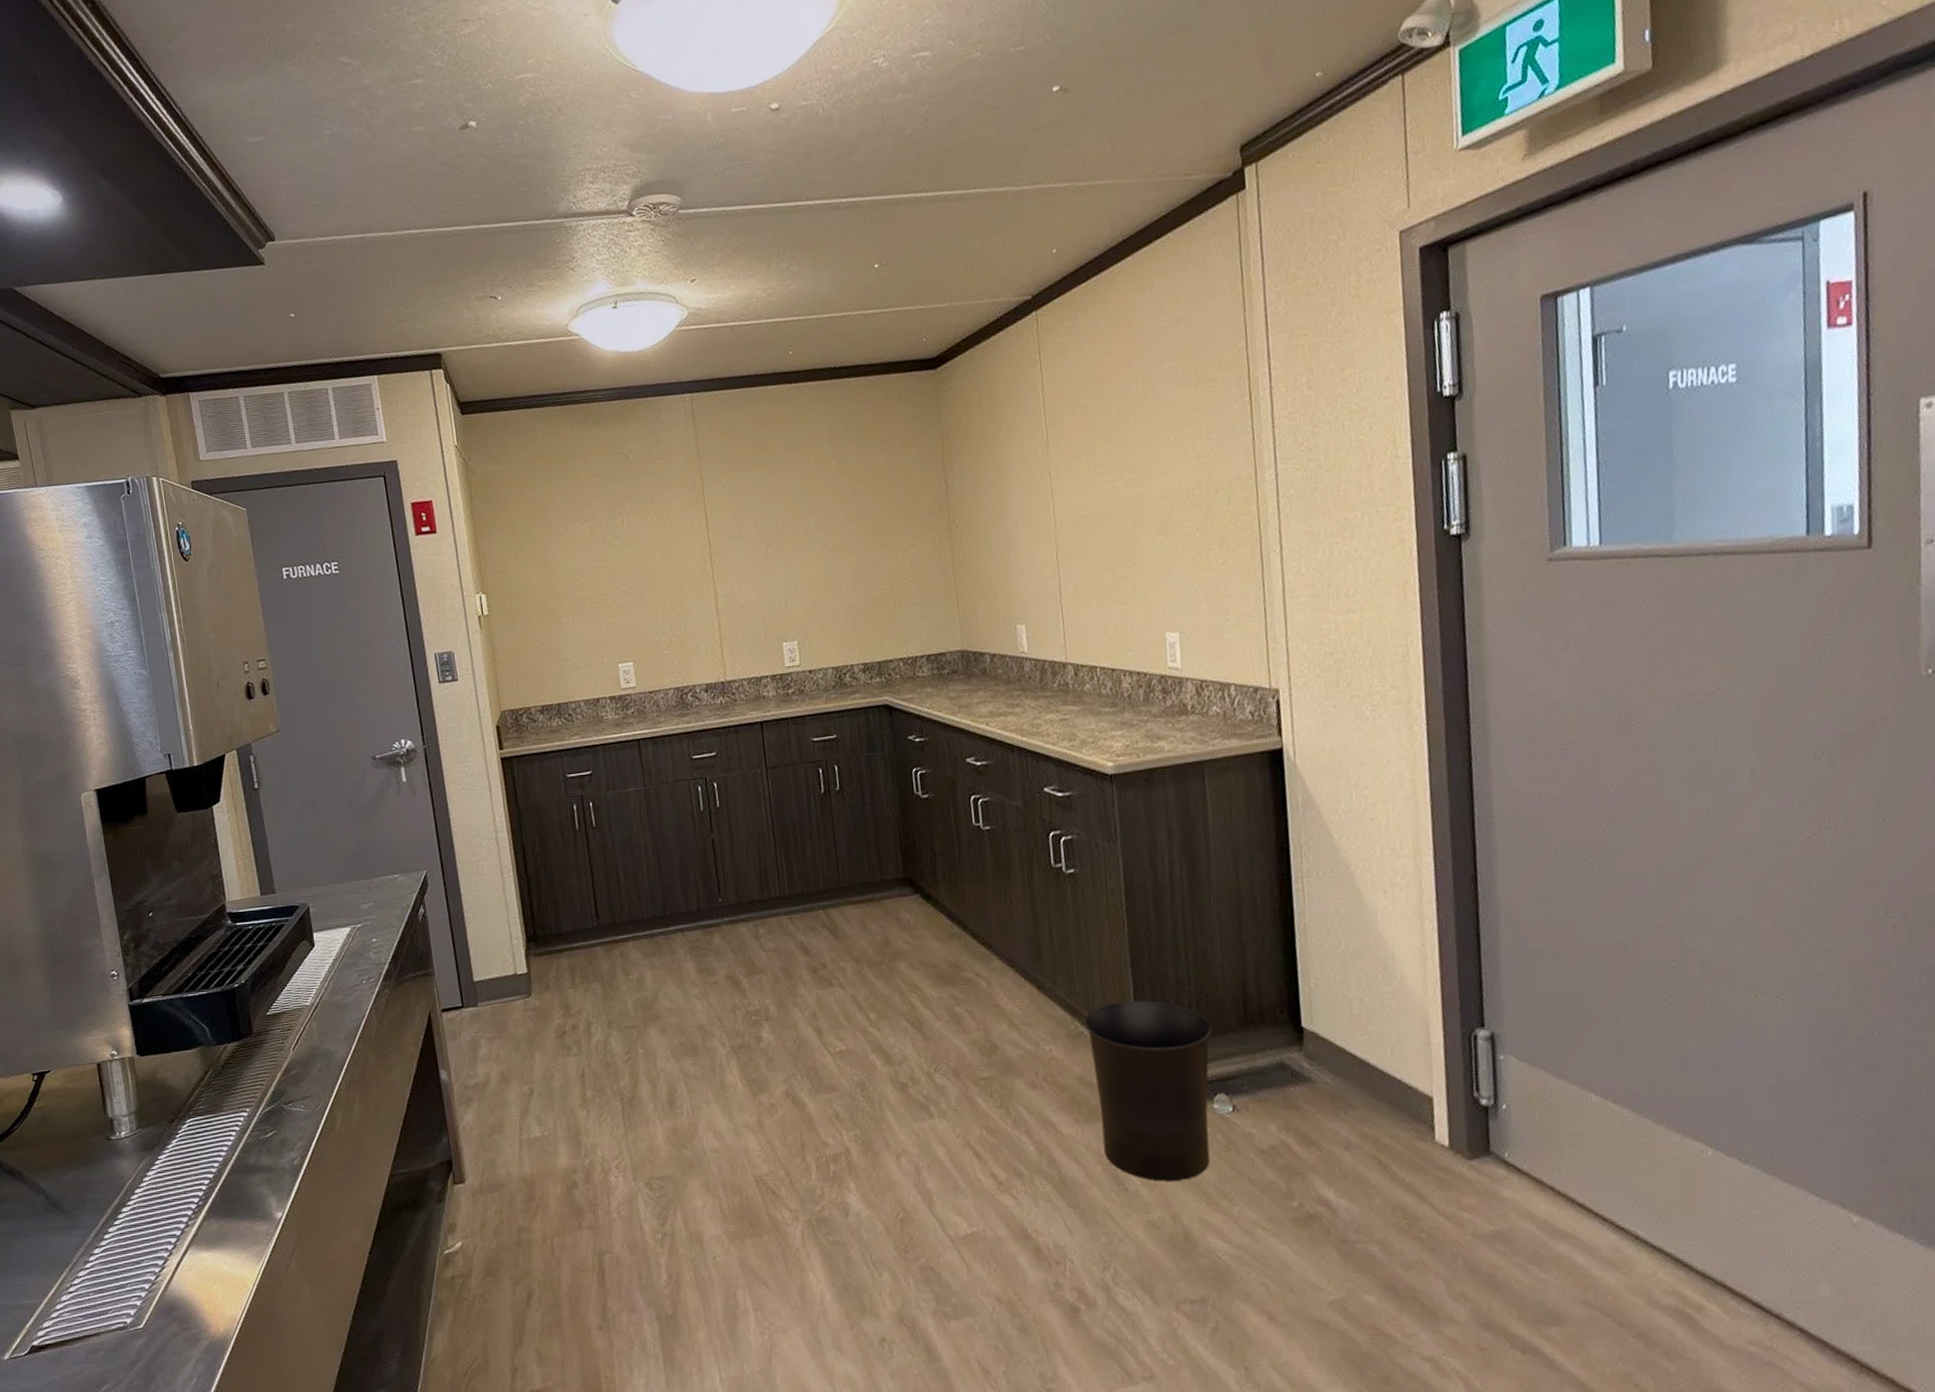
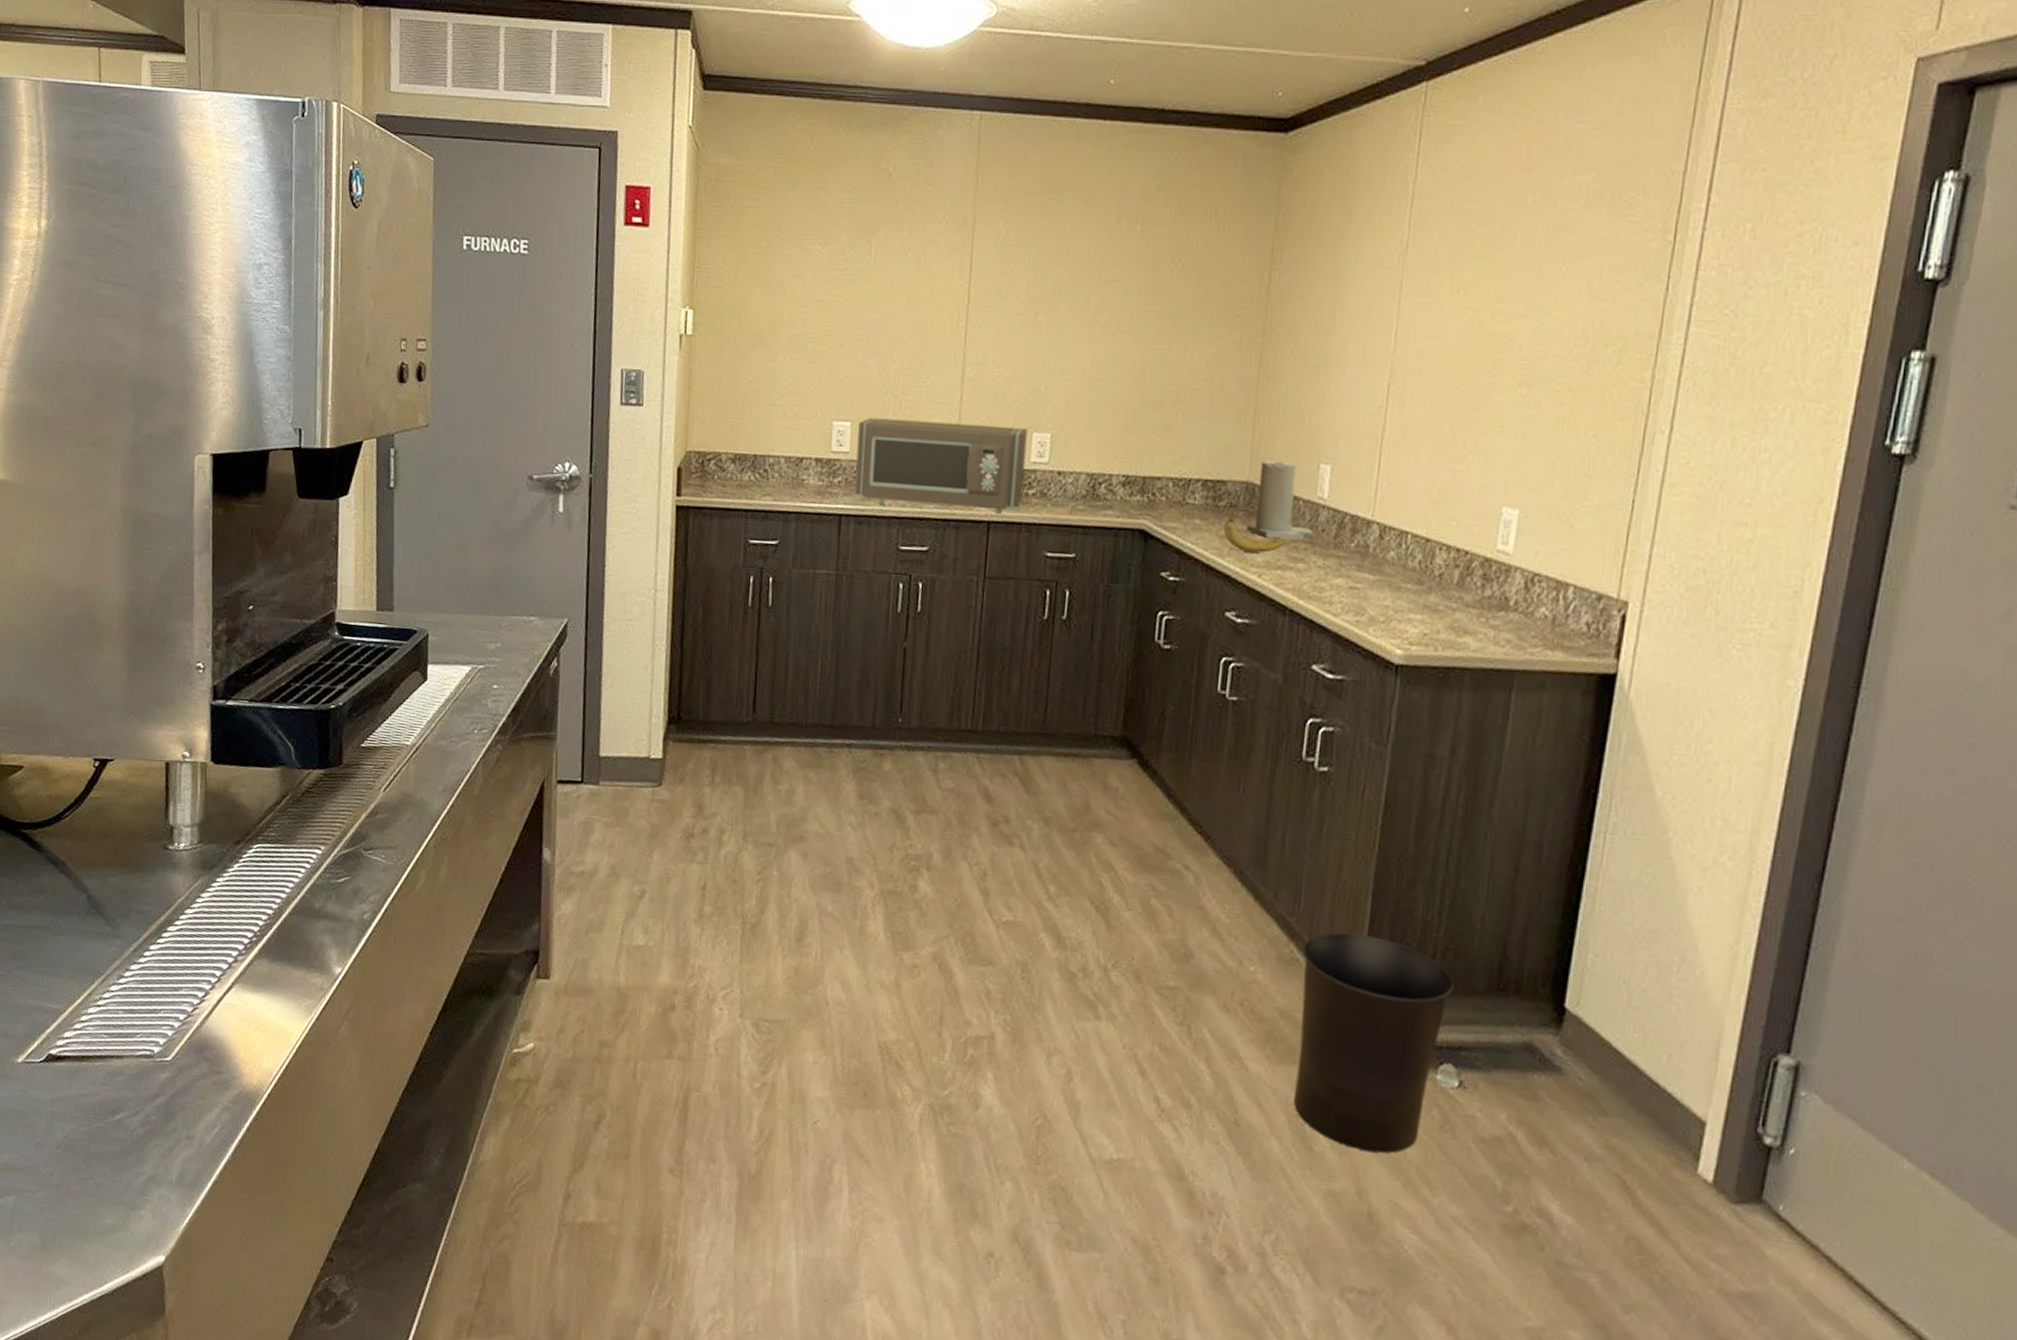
microwave: none [640,640,785,726] -> present [854,417,1028,515]
fruit: none [950,674,1002,708] -> present [1224,509,1285,554]
paper towel: none [968,627,1023,693] -> present [1246,460,1314,541]

